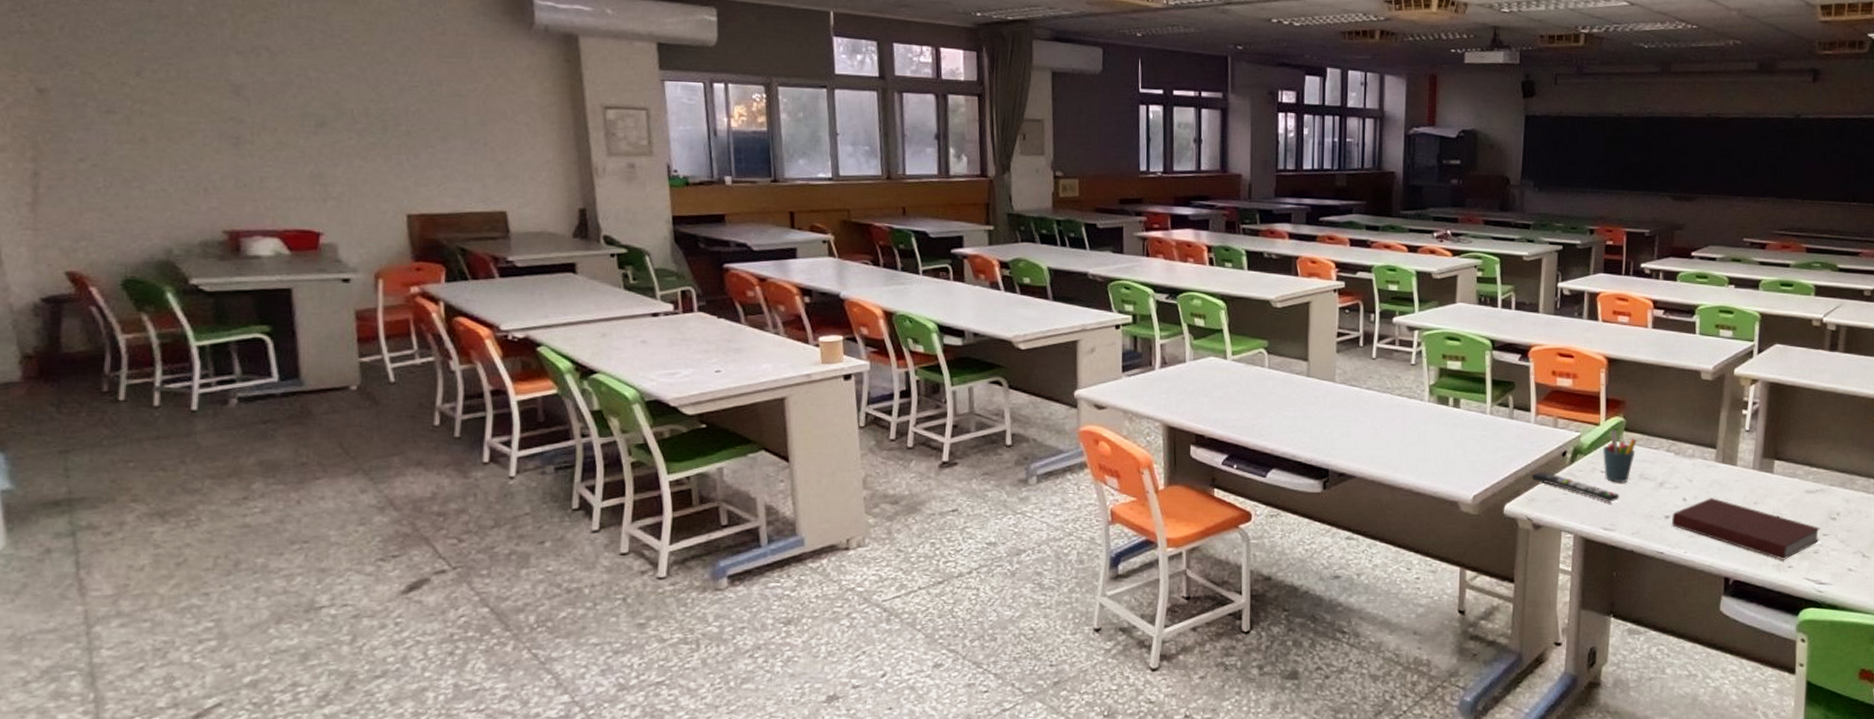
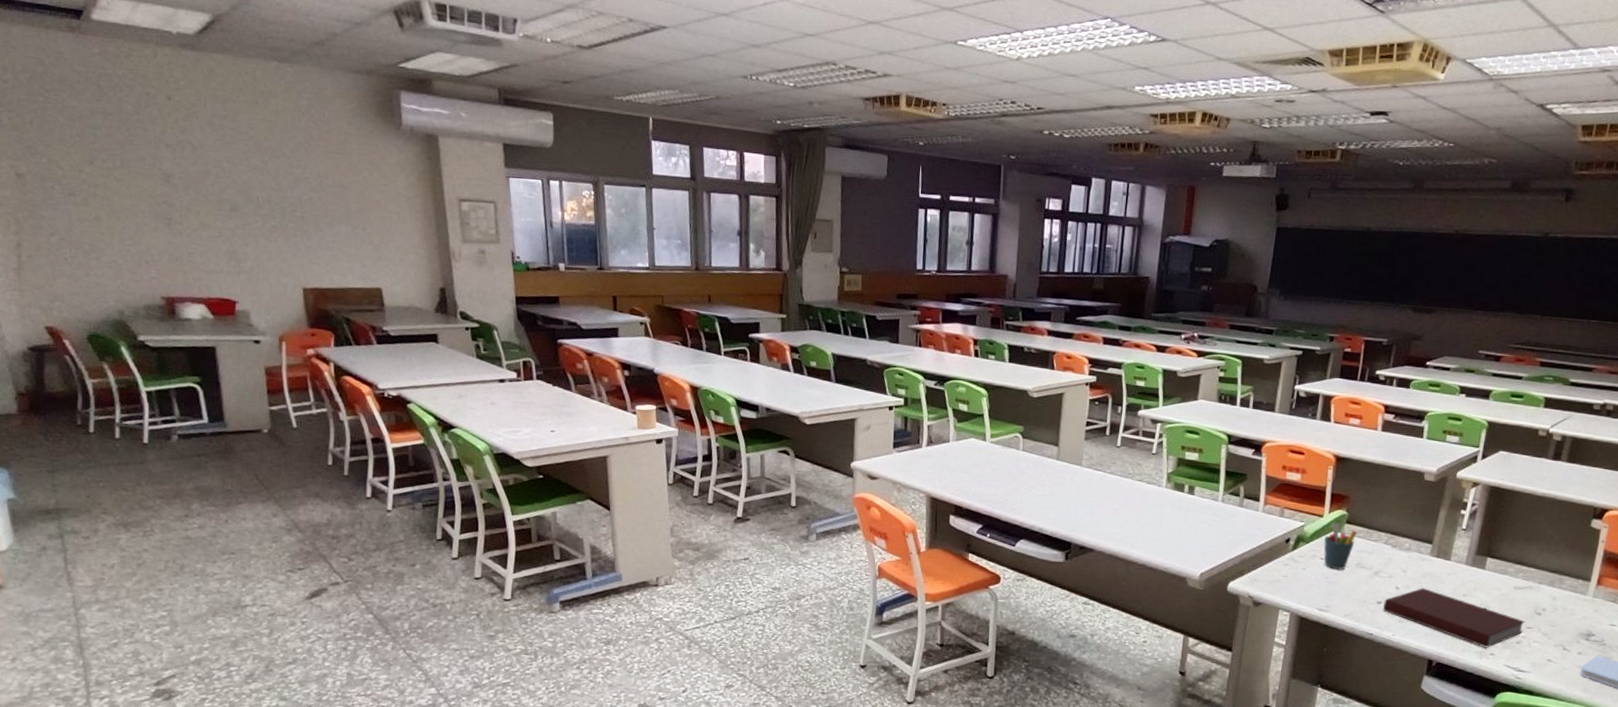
remote control: present [1531,471,1620,503] -> none [1255,555,1336,587]

